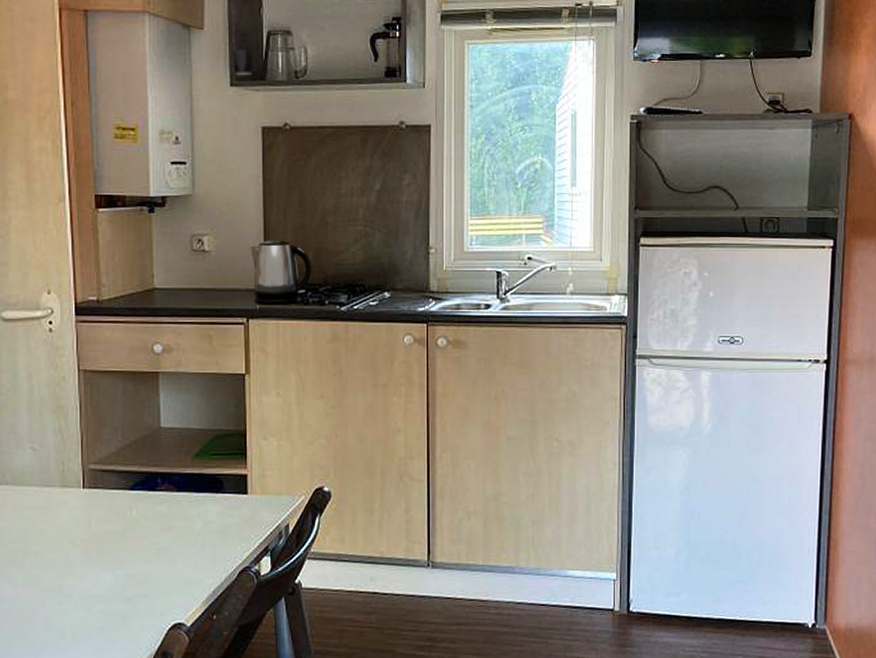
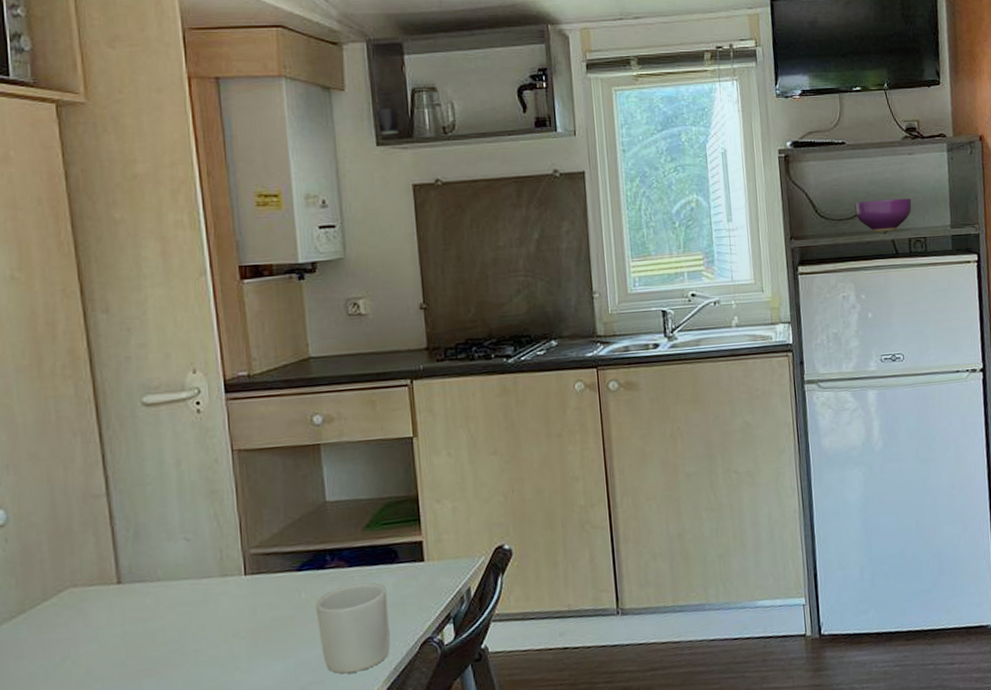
mug: none [144,508,211,591] -> present [315,582,390,674]
kettle: present [250,240,312,305] -> none [409,297,475,365]
bowl: none [706,174,768,209] -> present [854,198,912,233]

